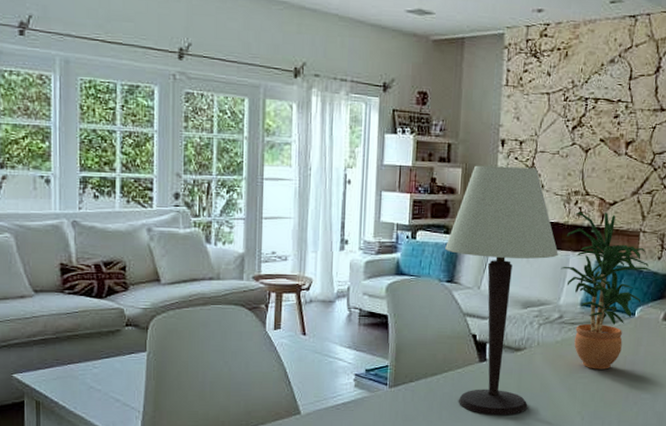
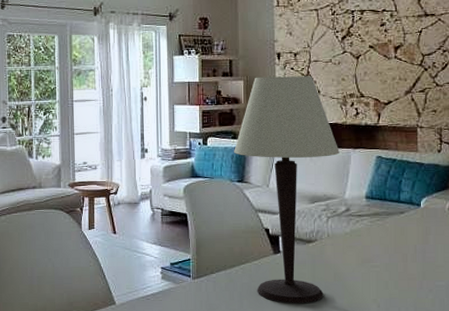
potted plant: present [561,211,653,370] -> none [343,111,434,259]

